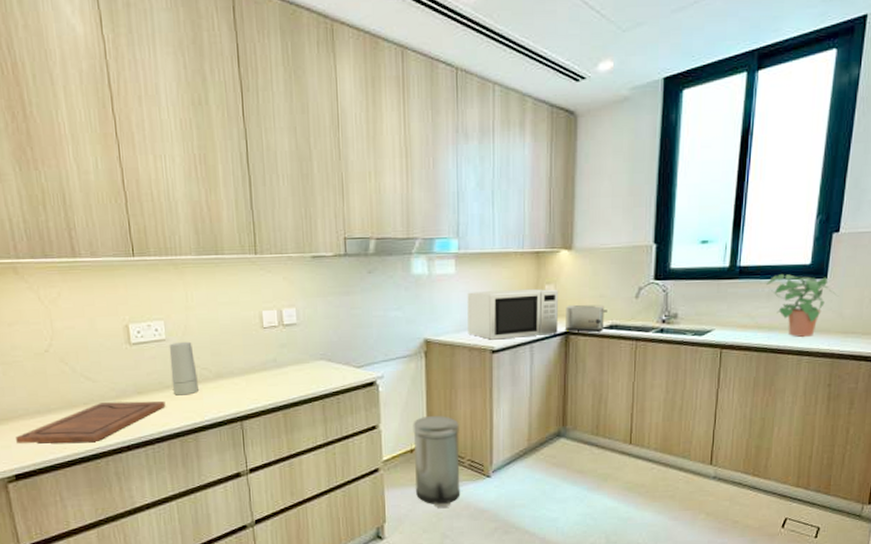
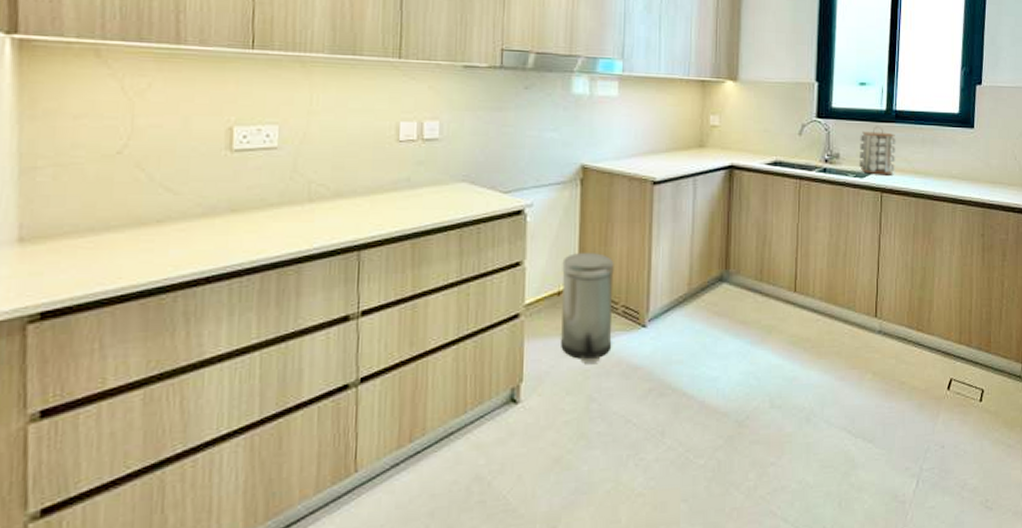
cutting board: present [16,401,166,444] -> none [52,221,266,272]
canister: present [169,341,199,396] -> none [277,151,311,216]
microwave: present [467,288,559,340] -> none [628,117,724,170]
toaster: present [564,304,607,332] -> none [729,137,771,168]
spice rack: none [697,284,739,332] -> present [858,126,896,175]
potted plant: present [766,273,838,337] -> none [920,120,985,185]

